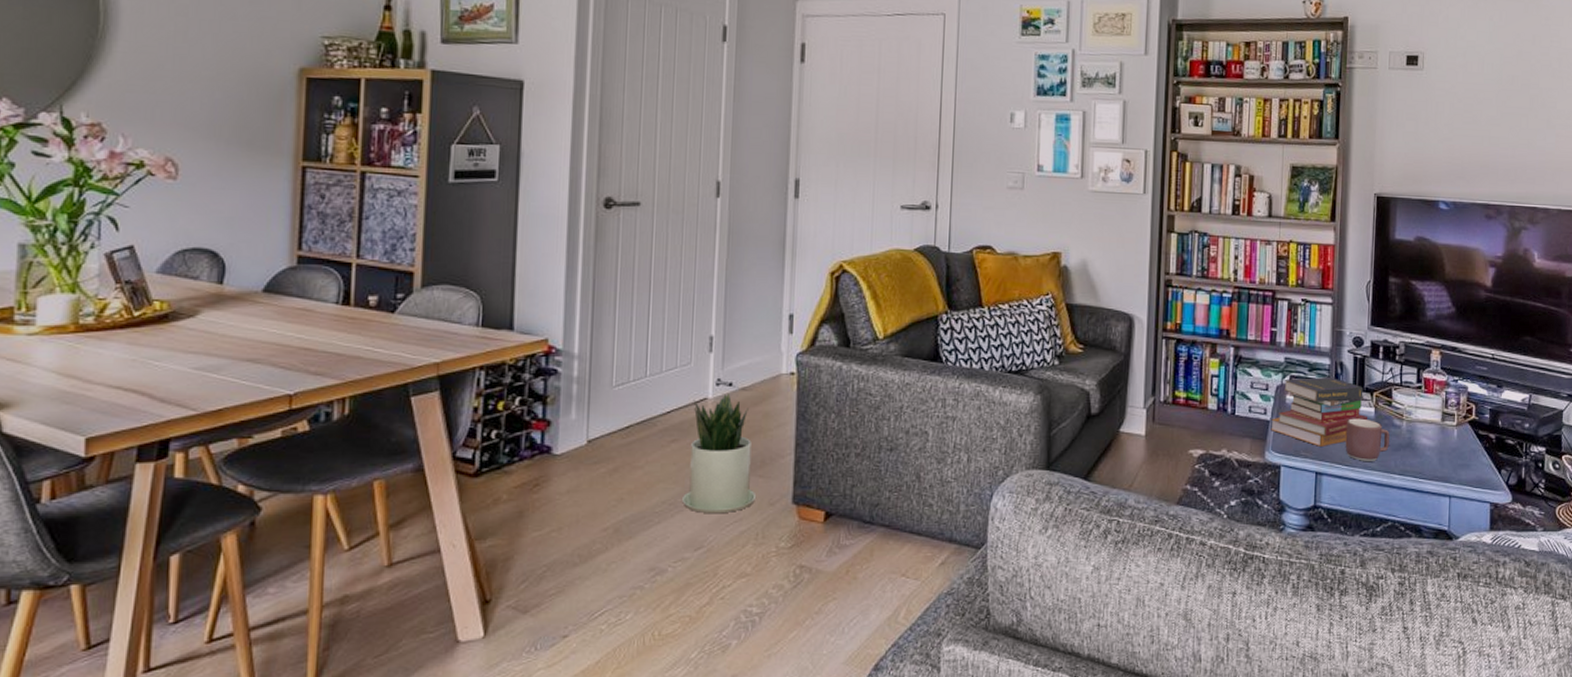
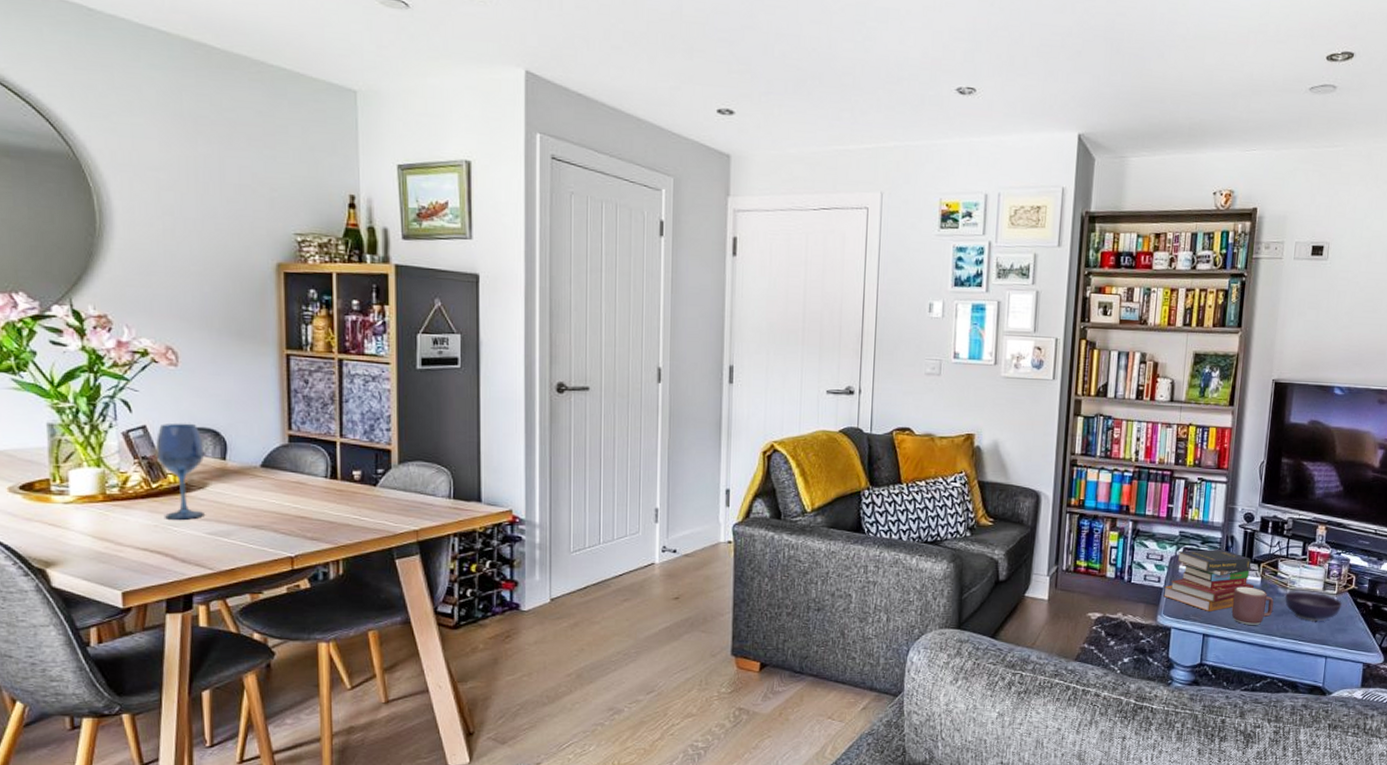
wineglass: none [142,242,198,353] -> present [155,423,205,520]
planter: present [682,394,757,514] -> none [635,559,700,663]
bowl: none [1401,422,1464,456] -> present [1284,591,1343,621]

